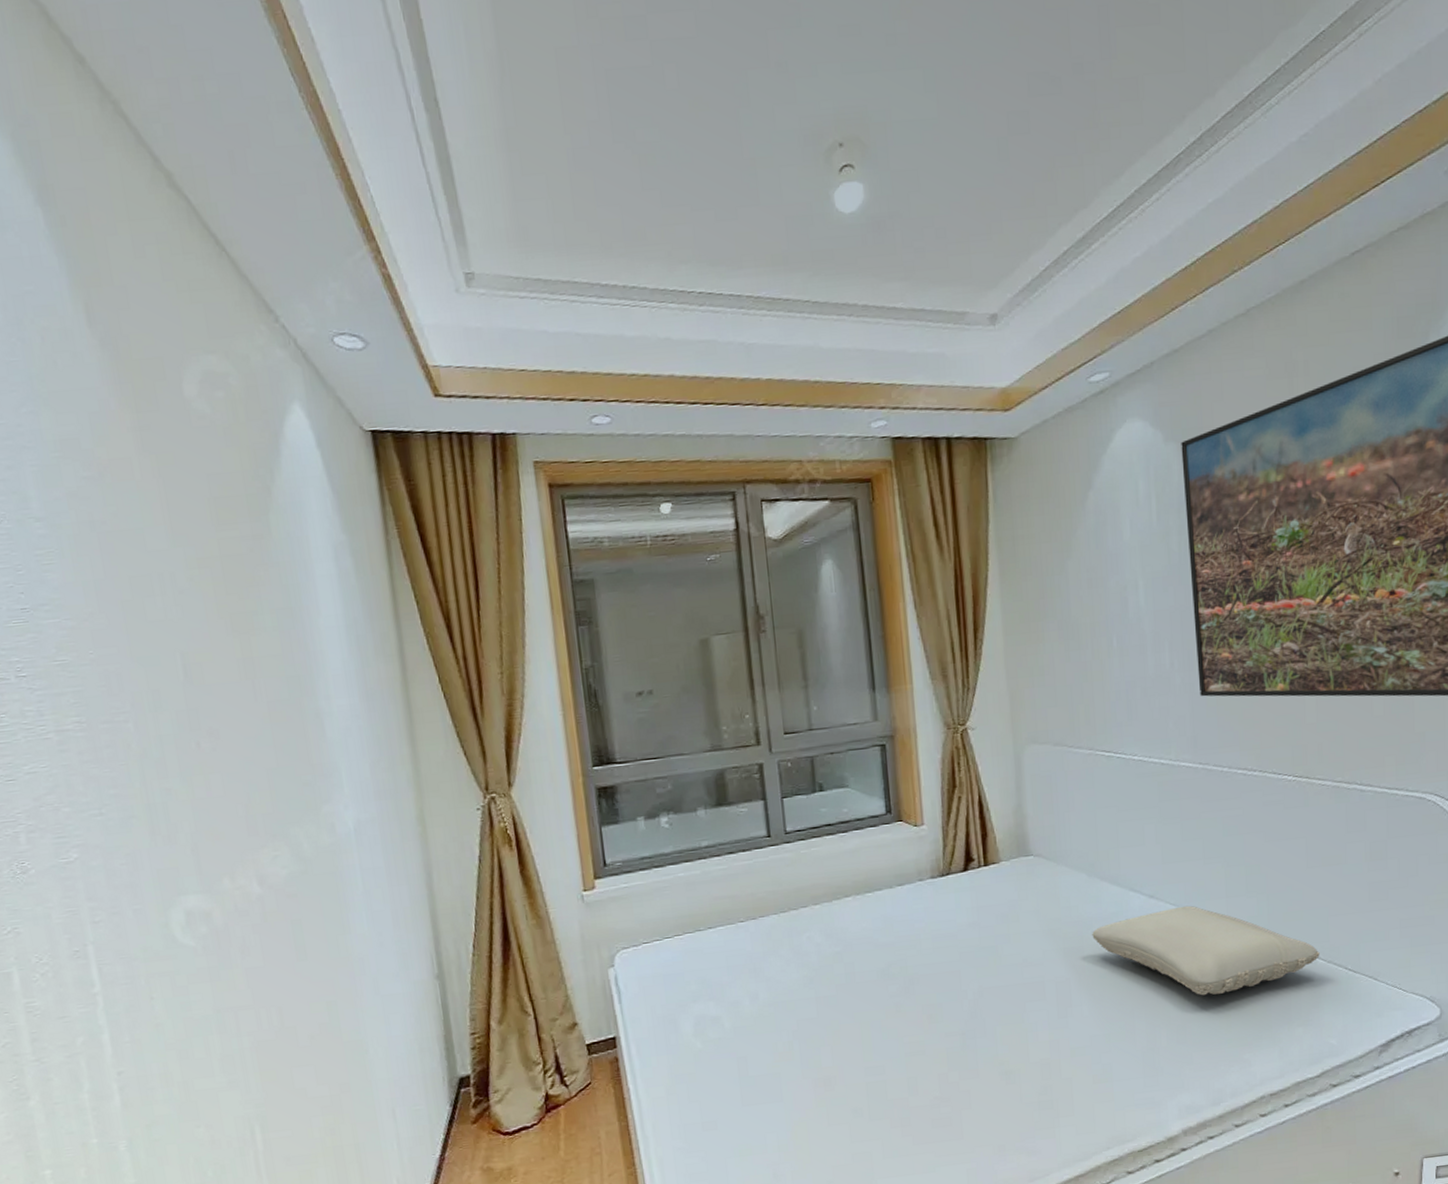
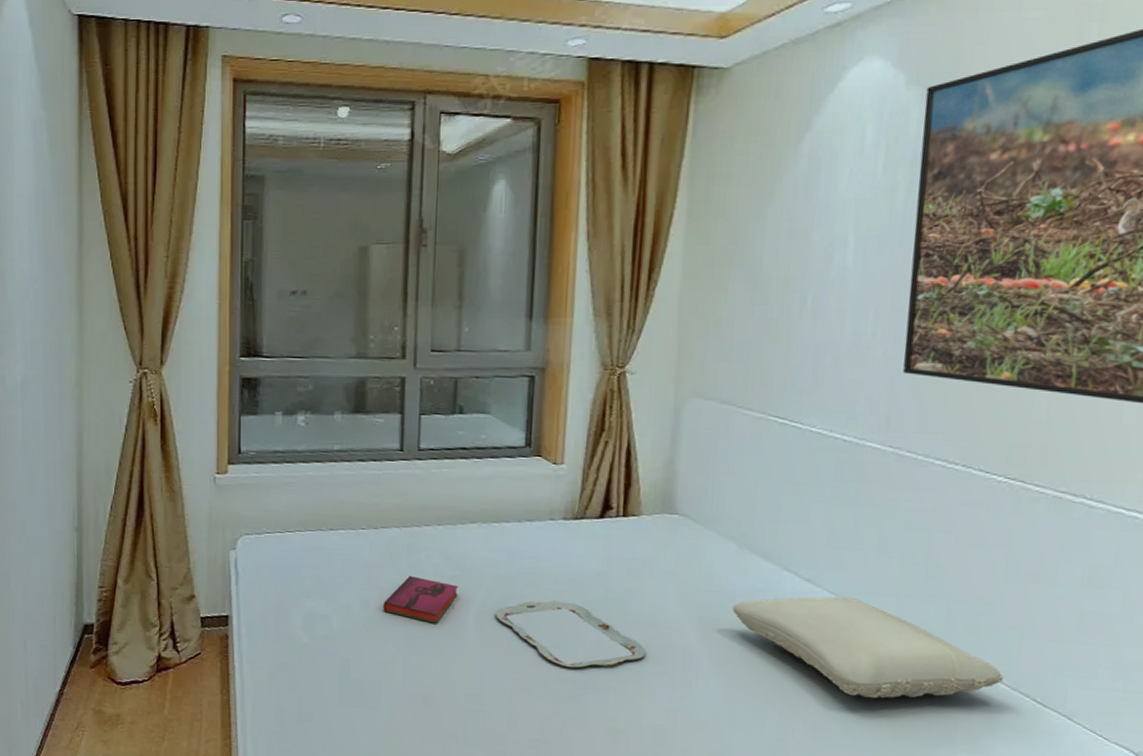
hardback book: none [772,959,843,1004] -> present [383,575,458,624]
serving tray: none [881,957,1024,1021] -> present [495,601,646,668]

